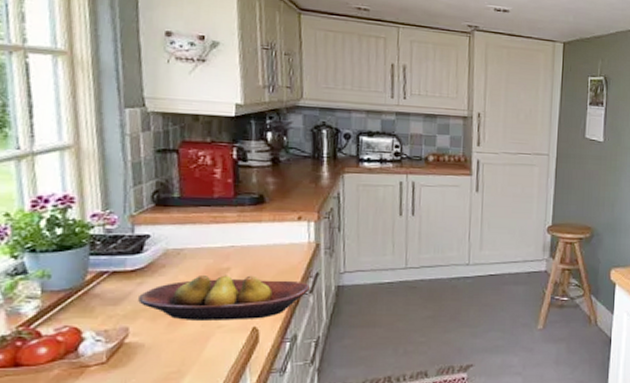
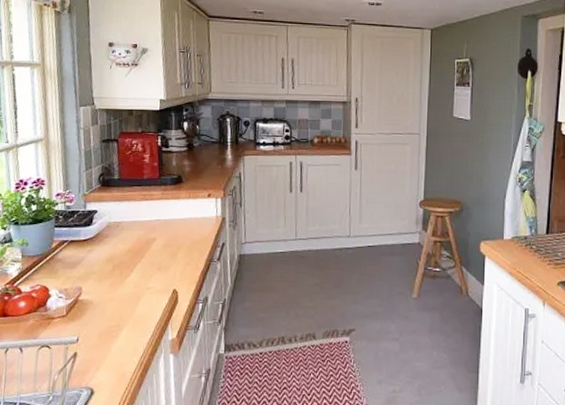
fruit bowl: present [138,274,311,320] -> none [89,243,218,283]

